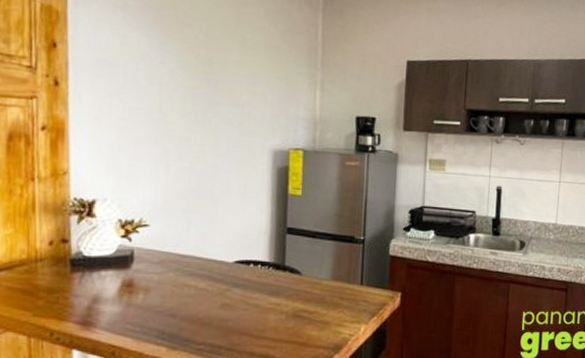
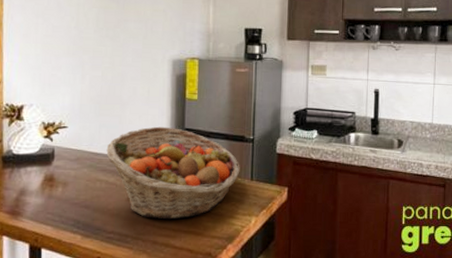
fruit basket: none [195,225,349,329] -> present [106,126,240,220]

